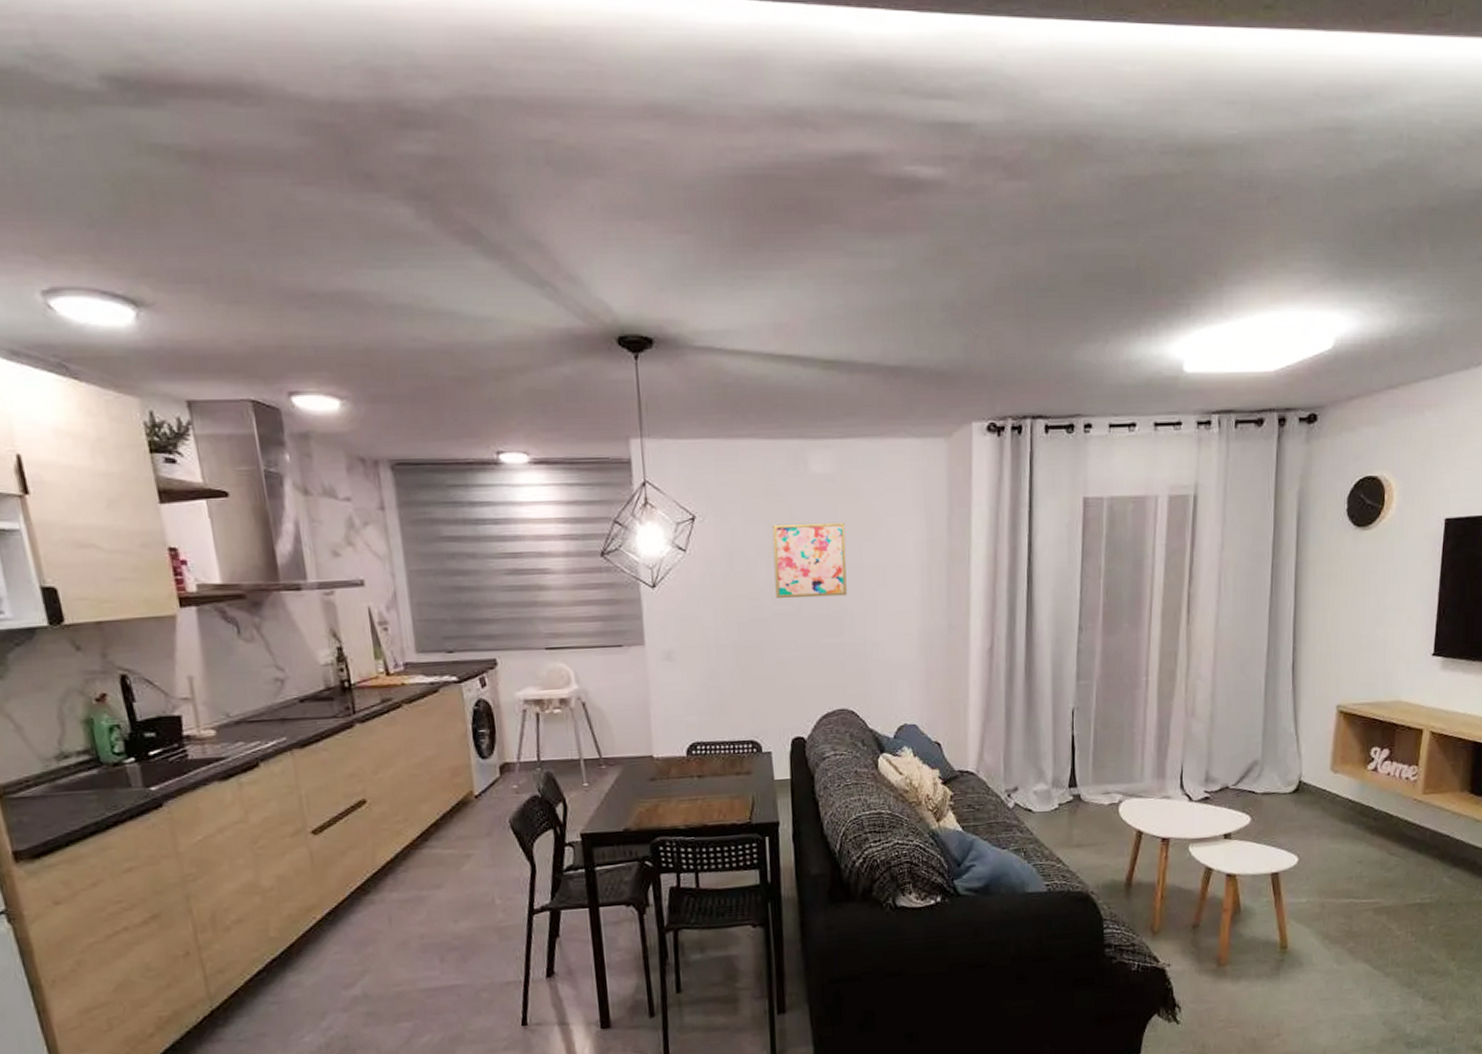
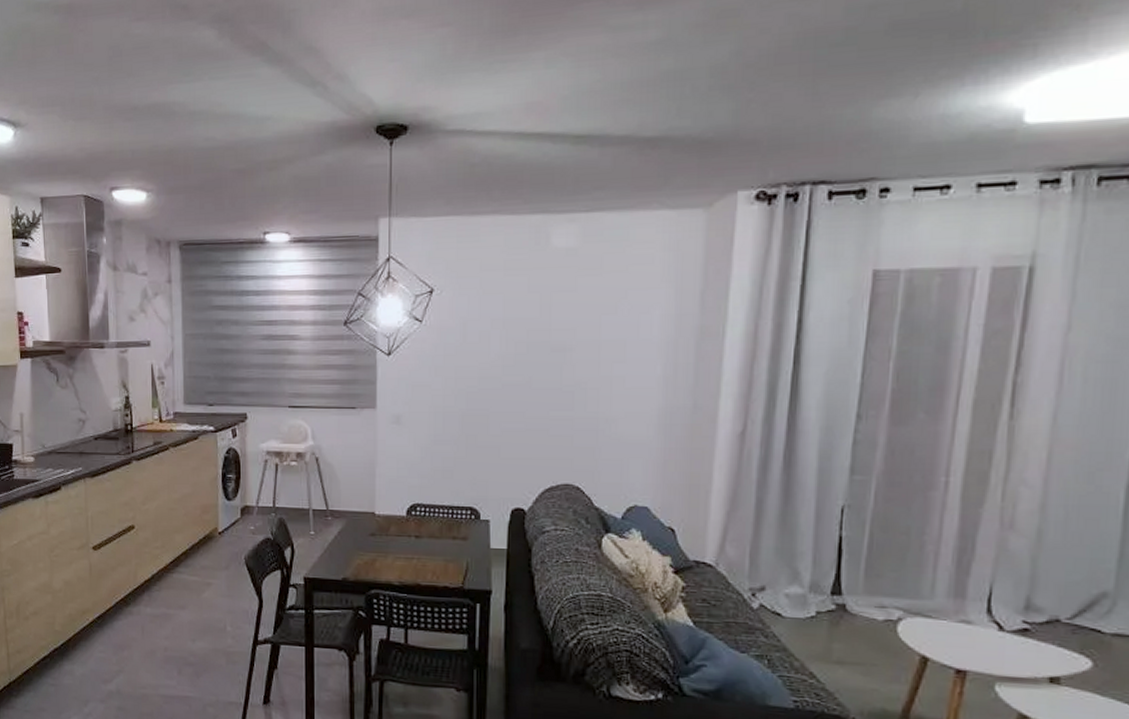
wall art: present [772,523,847,599] -> none [506,296,585,371]

